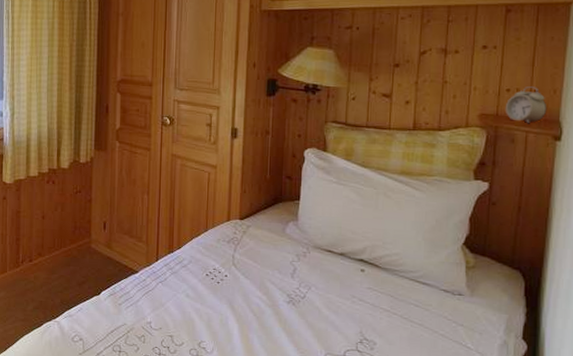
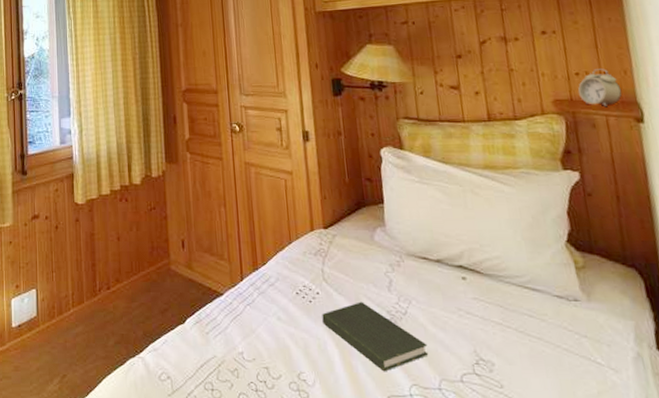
book: none [227,285,319,345] -> present [322,301,429,372]

